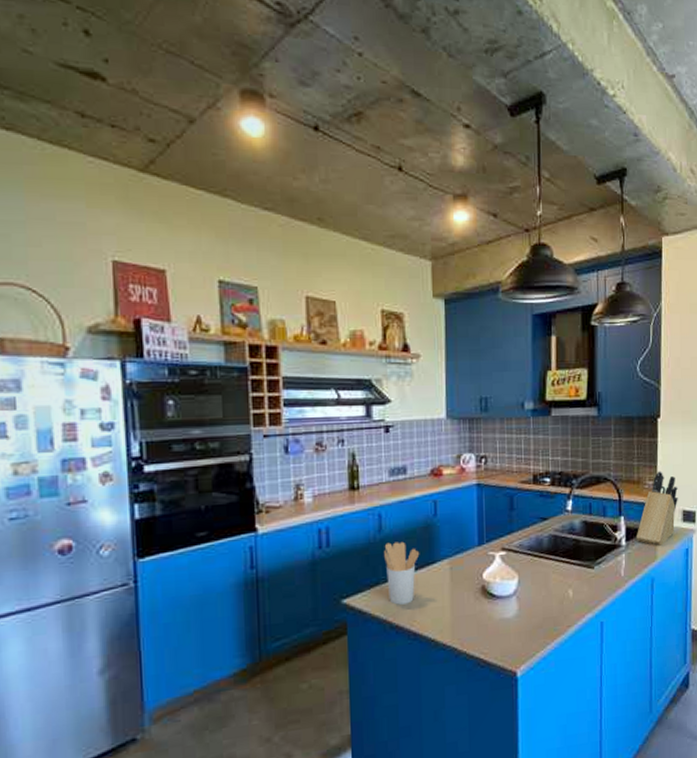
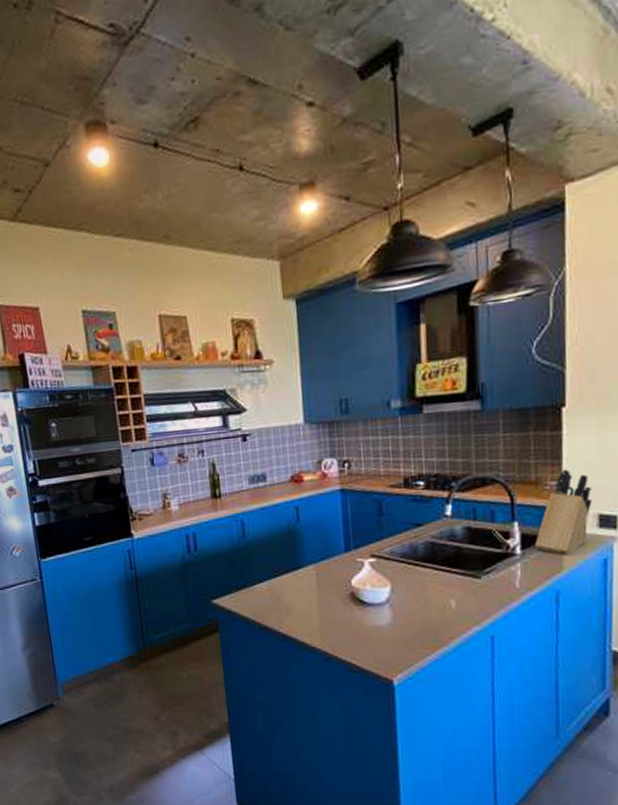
utensil holder: present [384,541,420,605] -> none [249,547,285,607]

